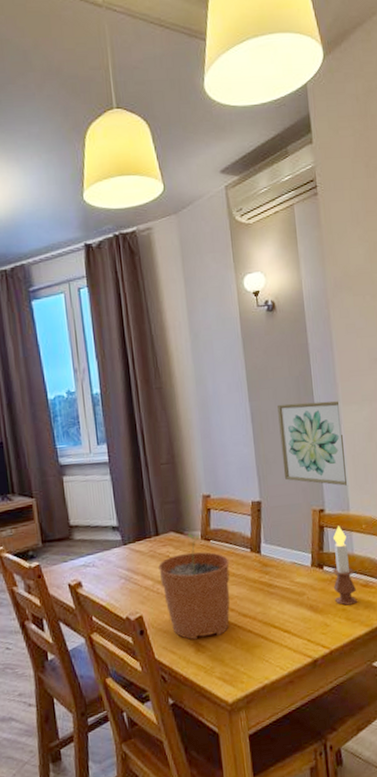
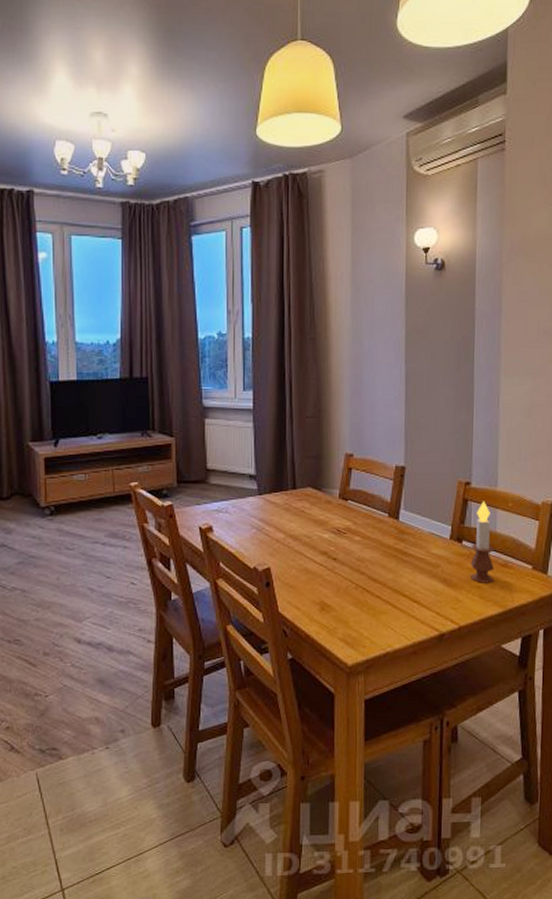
plant pot: present [158,534,230,640] -> none [292,491,365,599]
wall art: present [277,401,347,486] -> none [432,369,500,461]

